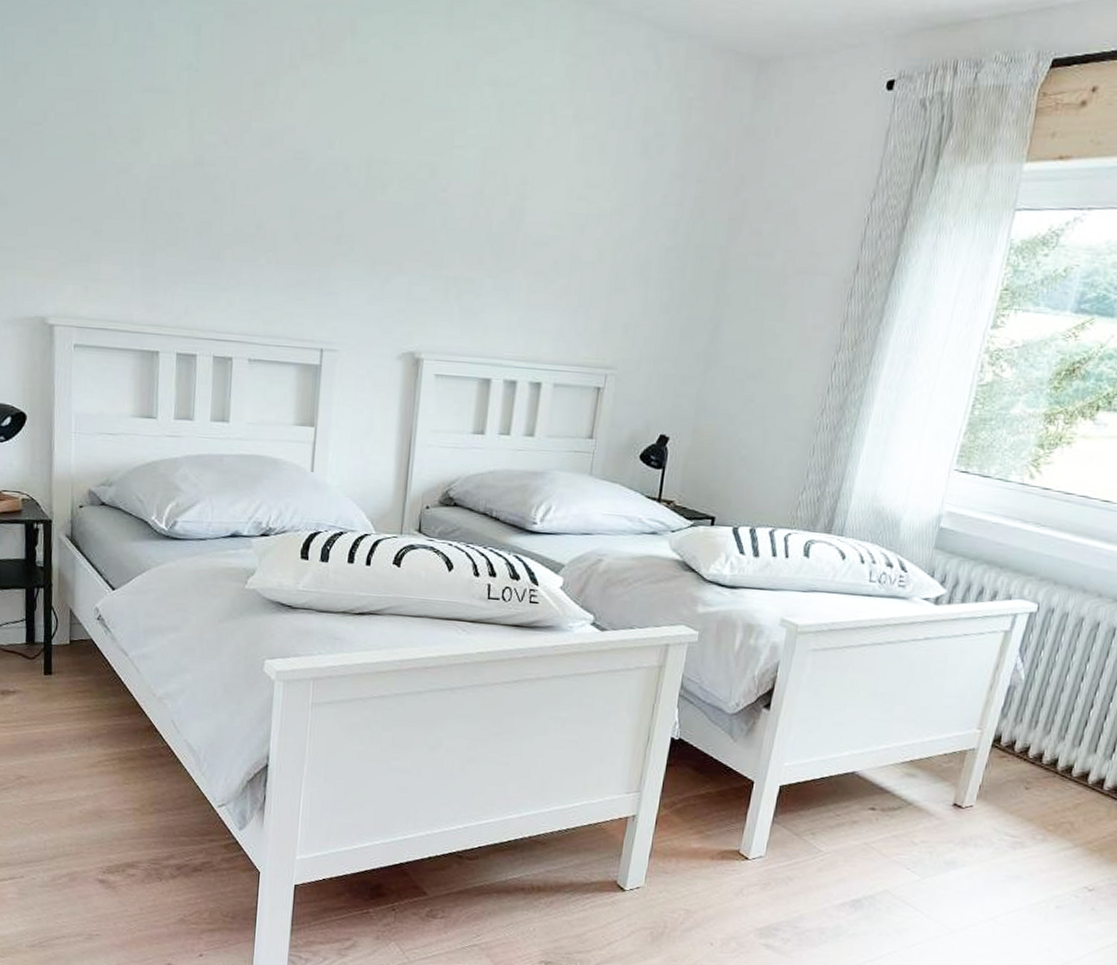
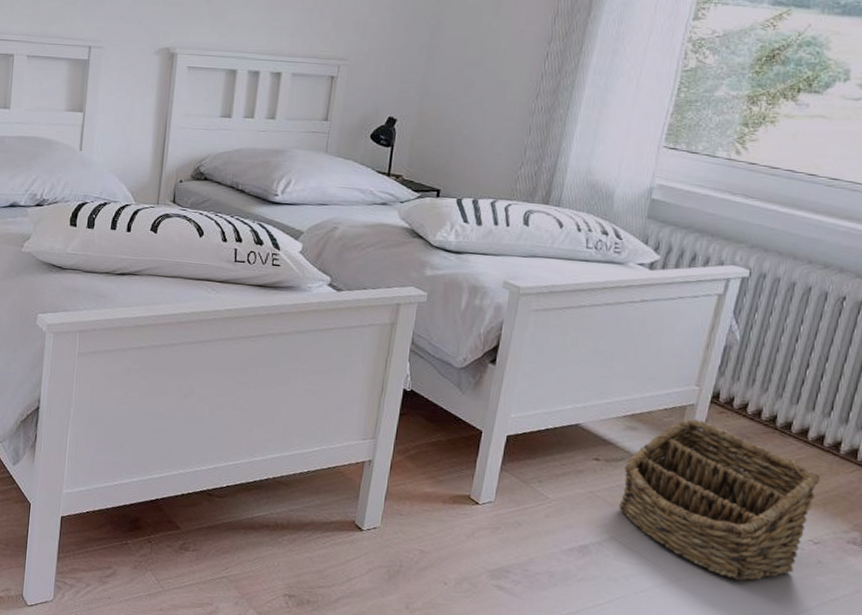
basket: none [893,763,1099,931] -> present [619,418,821,581]

